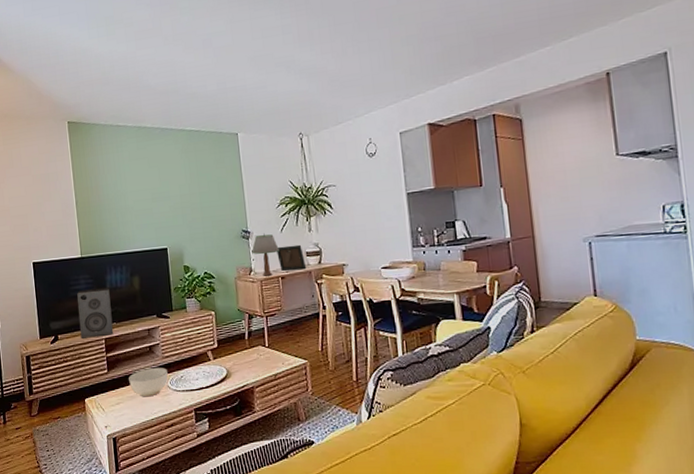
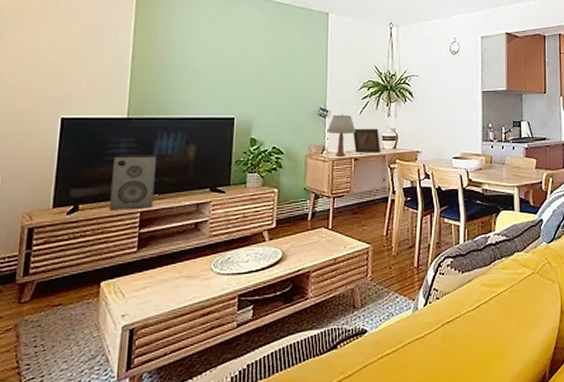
bowl: present [129,367,168,397] -> none [163,246,213,281]

